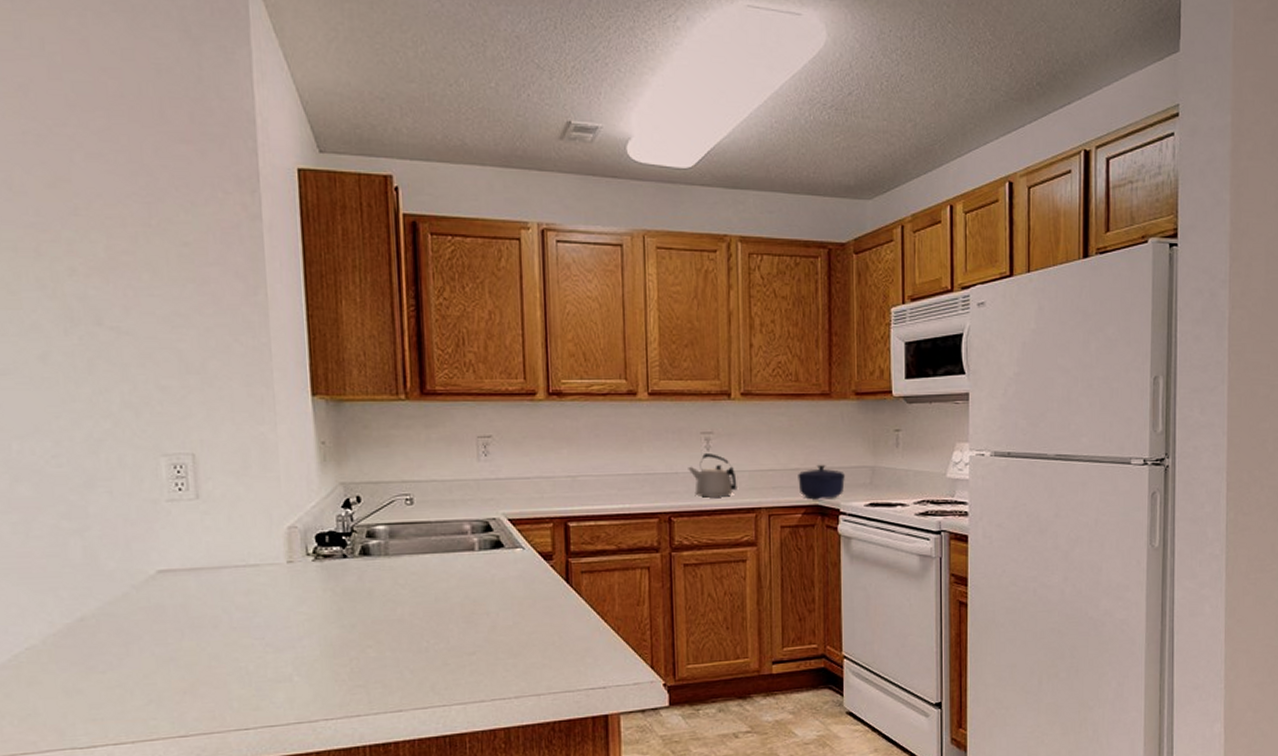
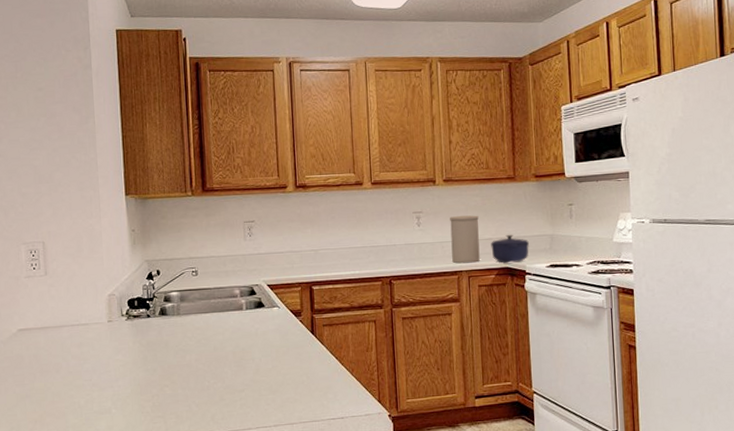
kettle: present [688,452,737,499] -> none [403,228,443,265]
canister: none [748,439,784,499] -> present [450,215,480,264]

